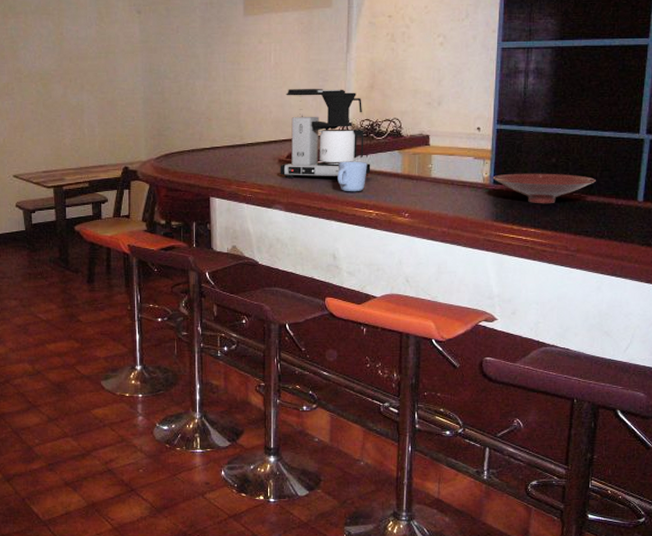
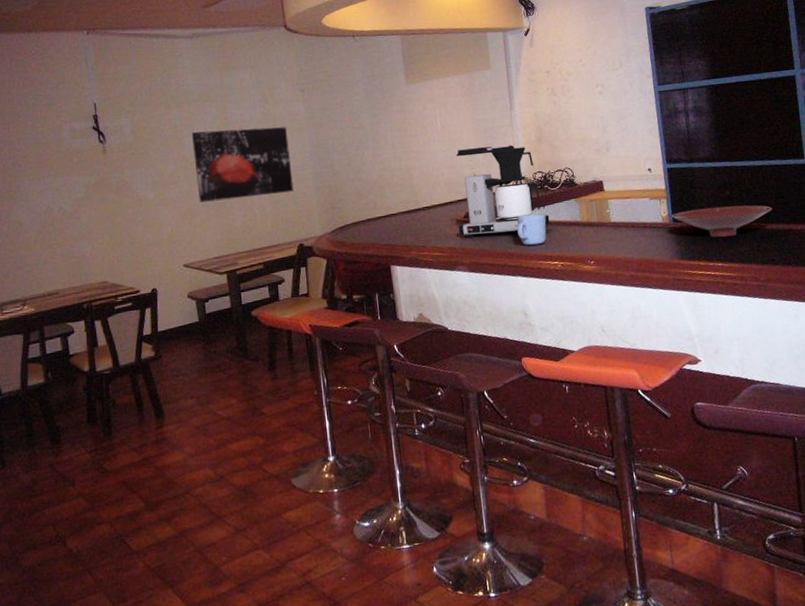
wall art: none [27,45,123,116] -> present [191,127,294,203]

